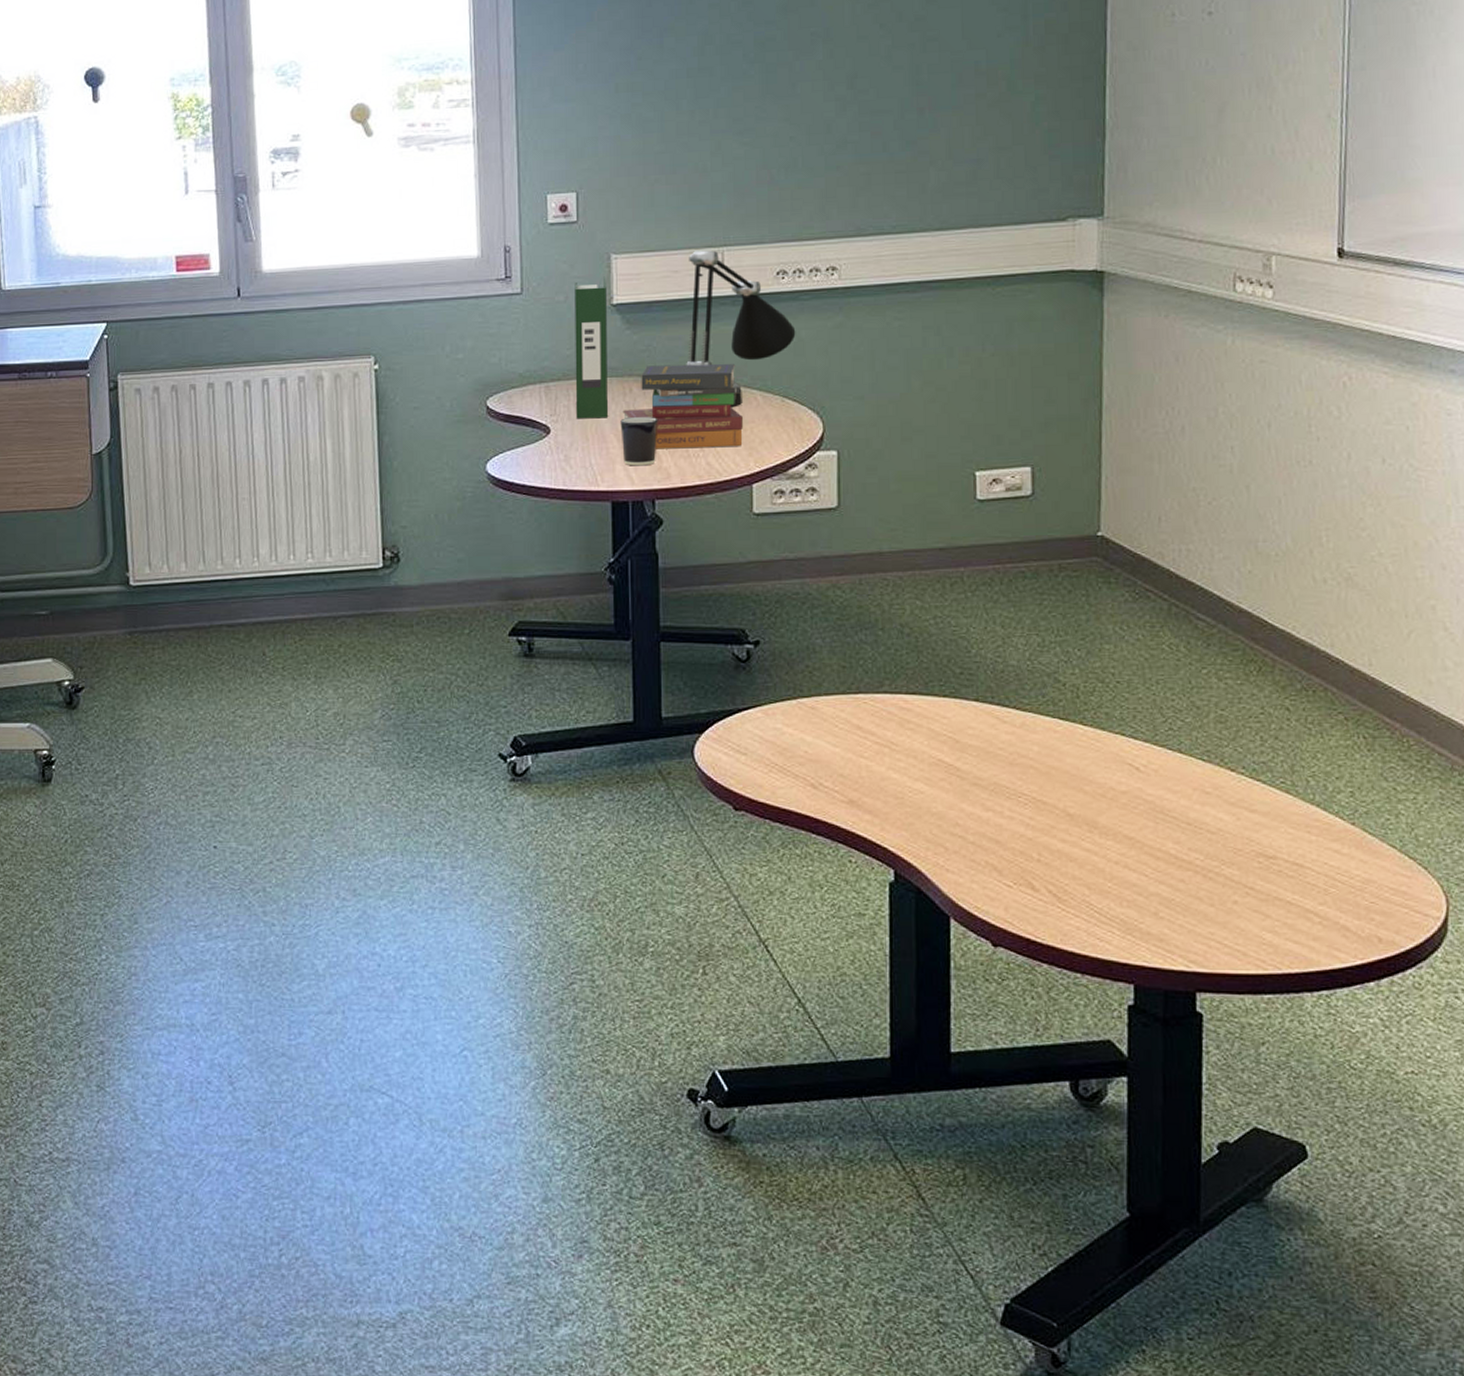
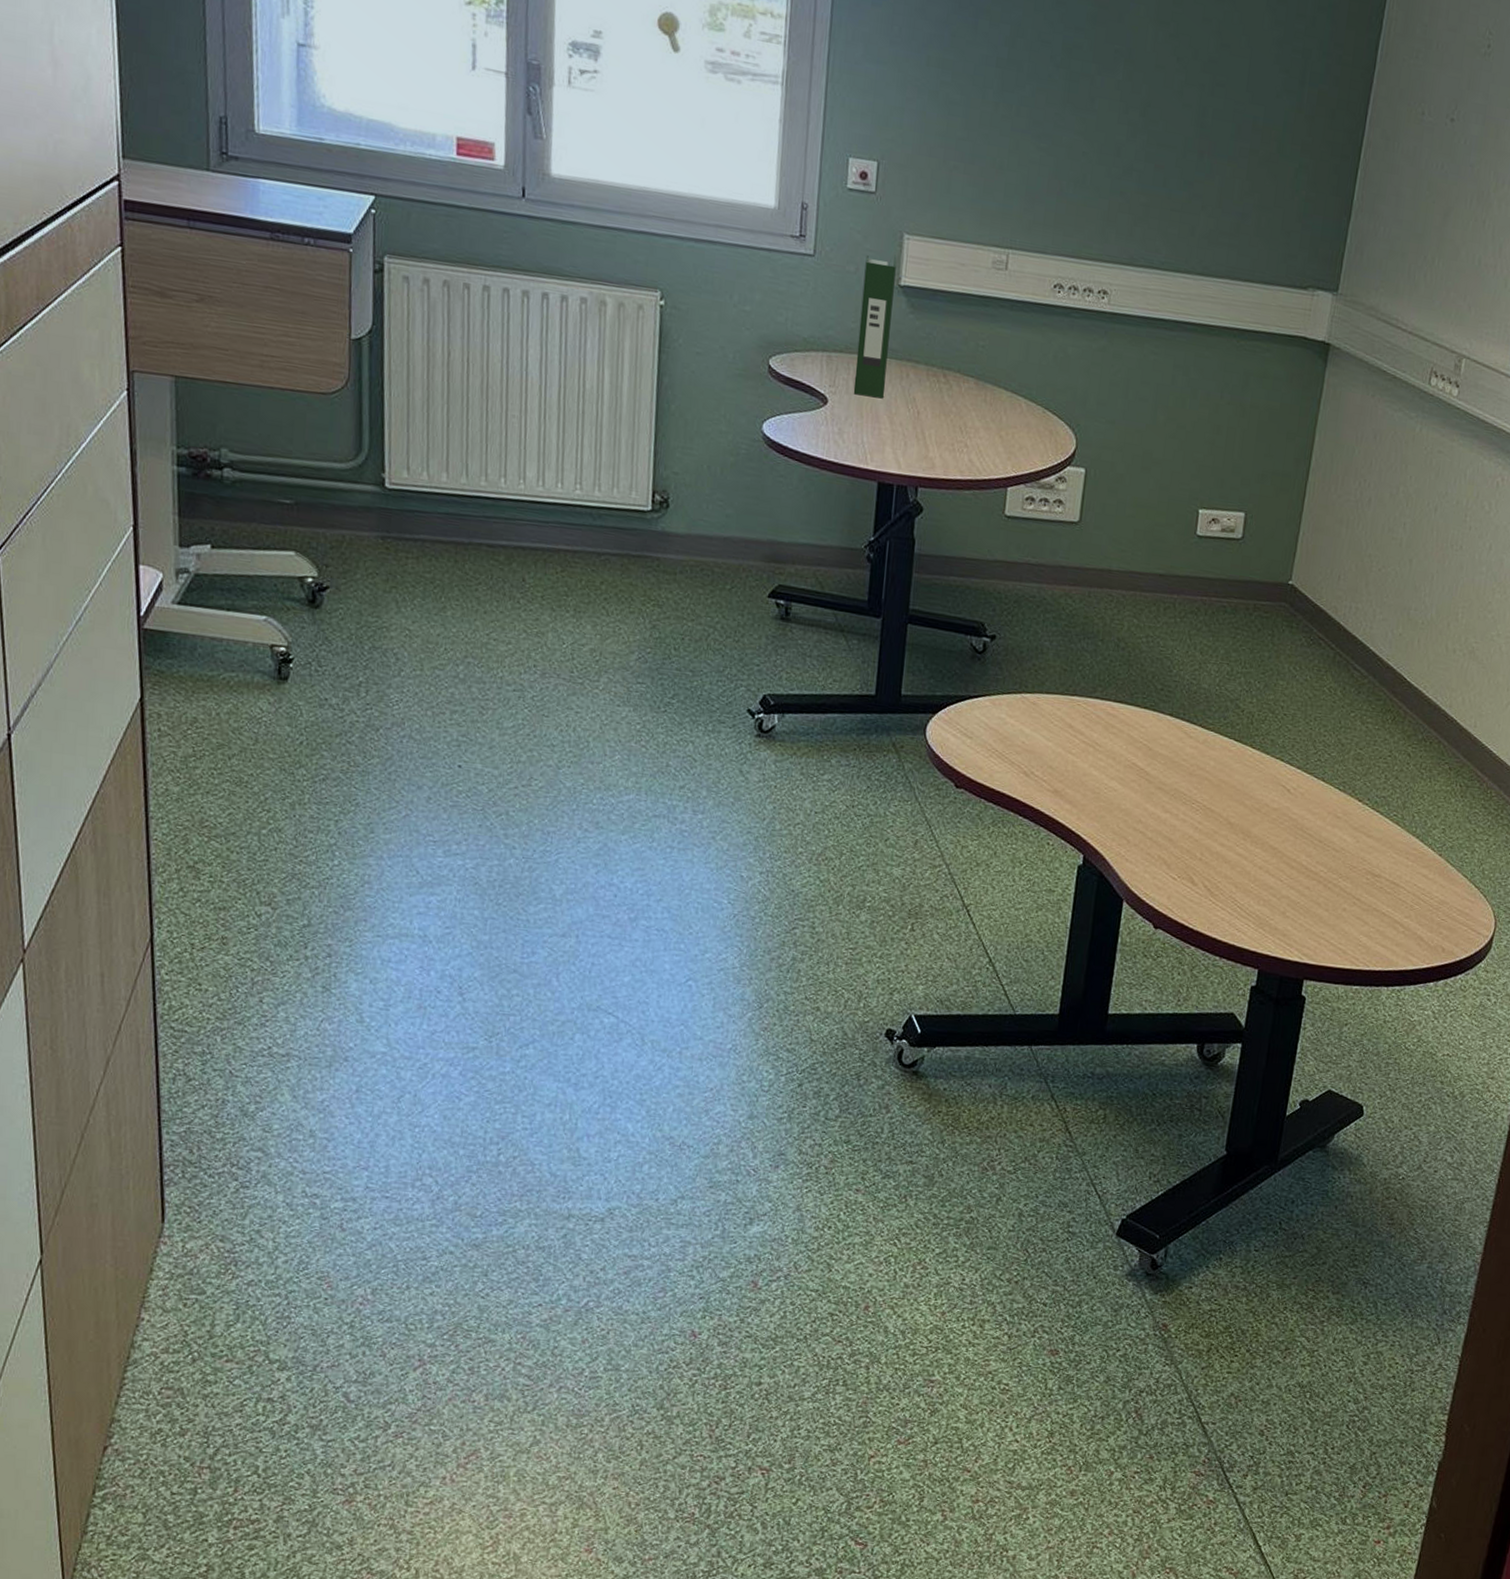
mug: present [620,416,659,466] -> none [893,401,930,453]
books: present [622,363,743,449] -> none [897,354,1008,449]
desk lamp: present [686,250,796,408] -> none [961,247,1064,411]

